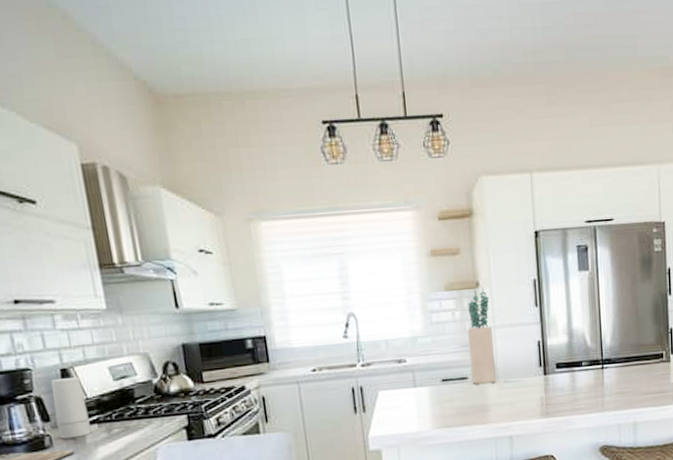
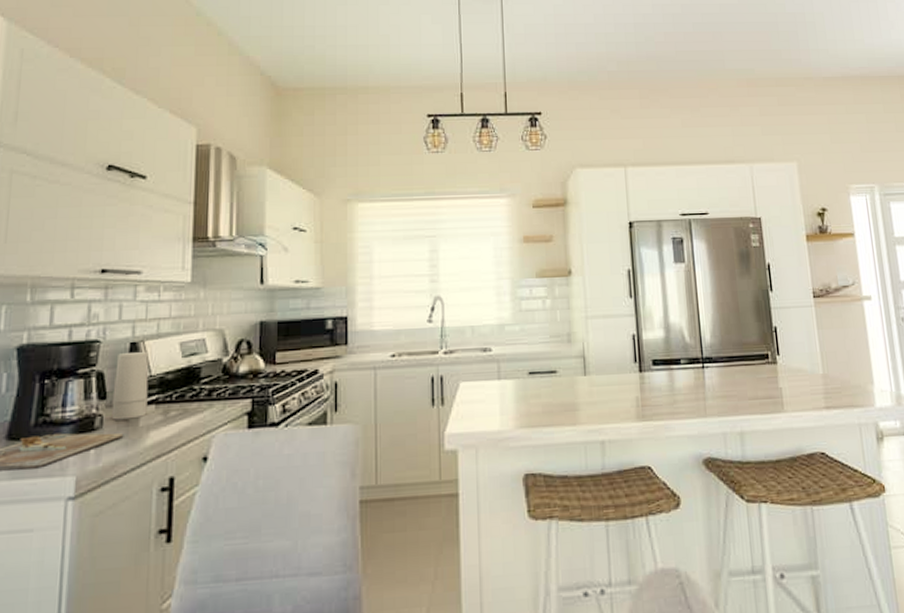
vase: present [467,287,496,385] -> none [558,275,587,380]

